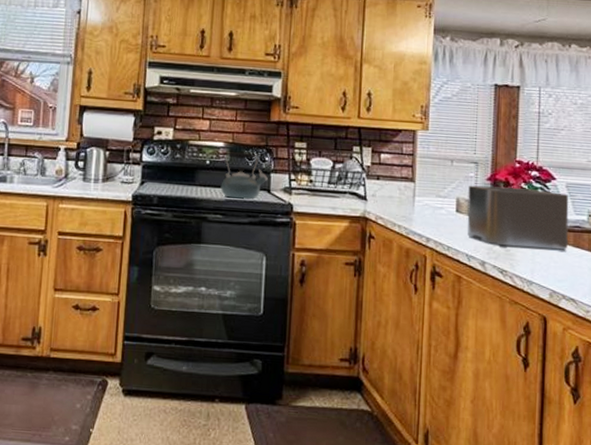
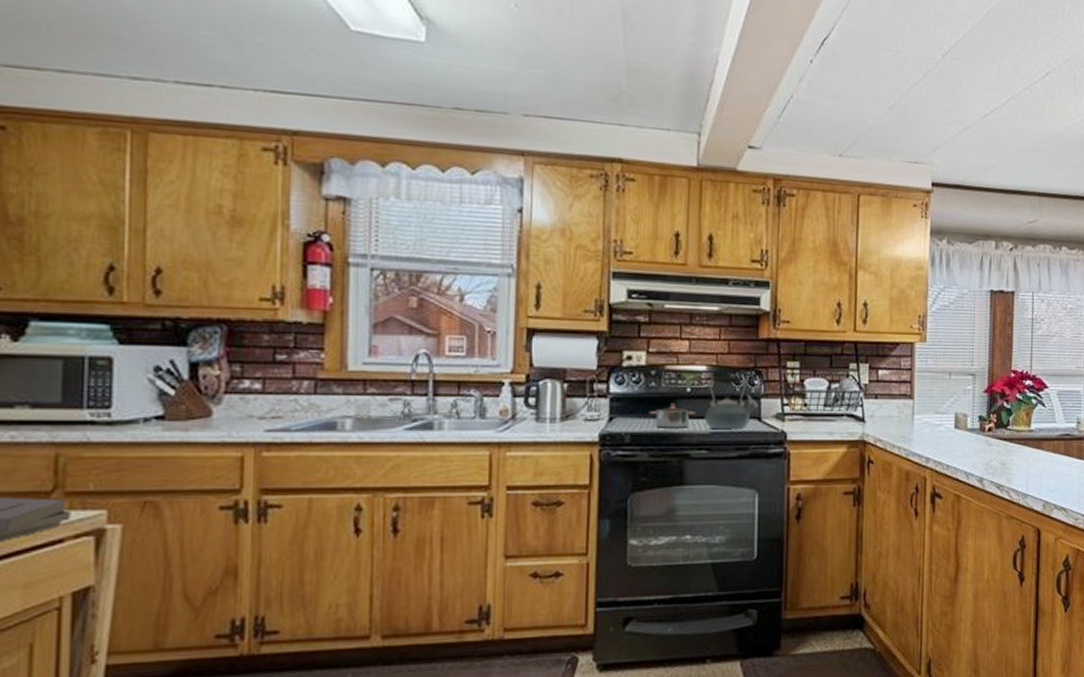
cooking pot: none [174,172,213,195] -> present [649,403,696,428]
toaster: present [466,185,569,253] -> none [965,398,1060,462]

